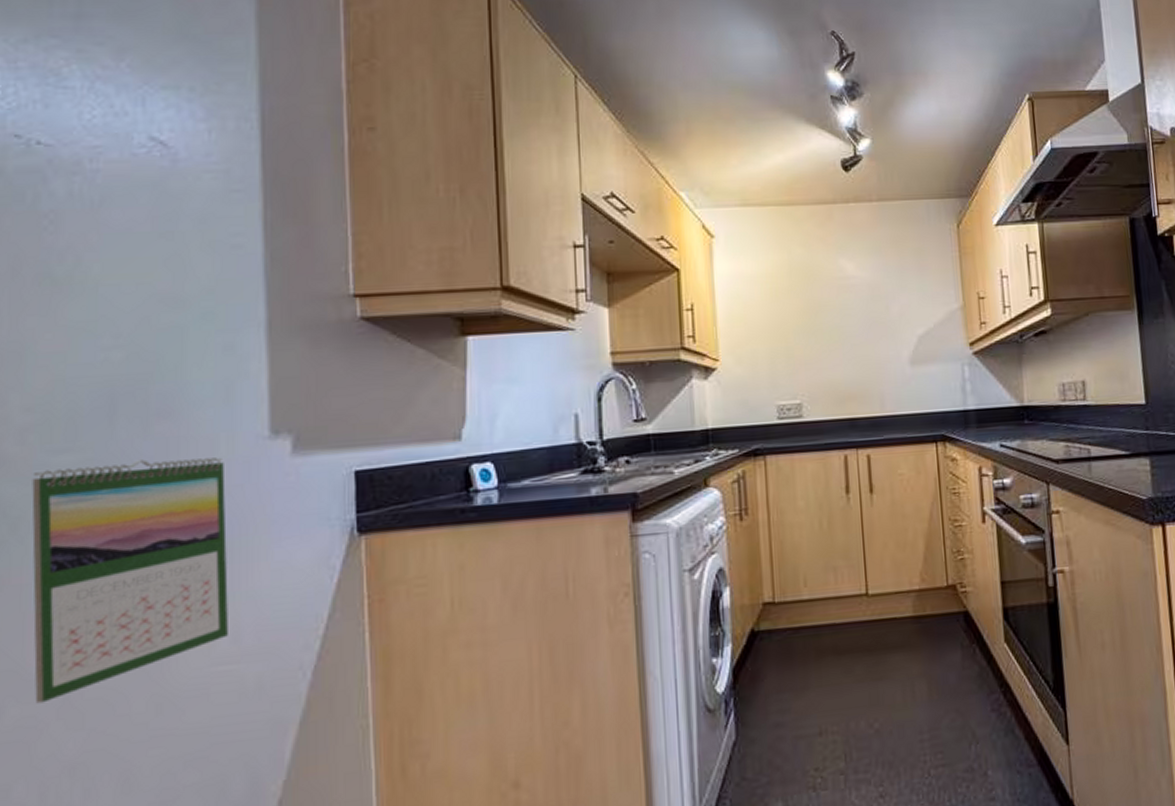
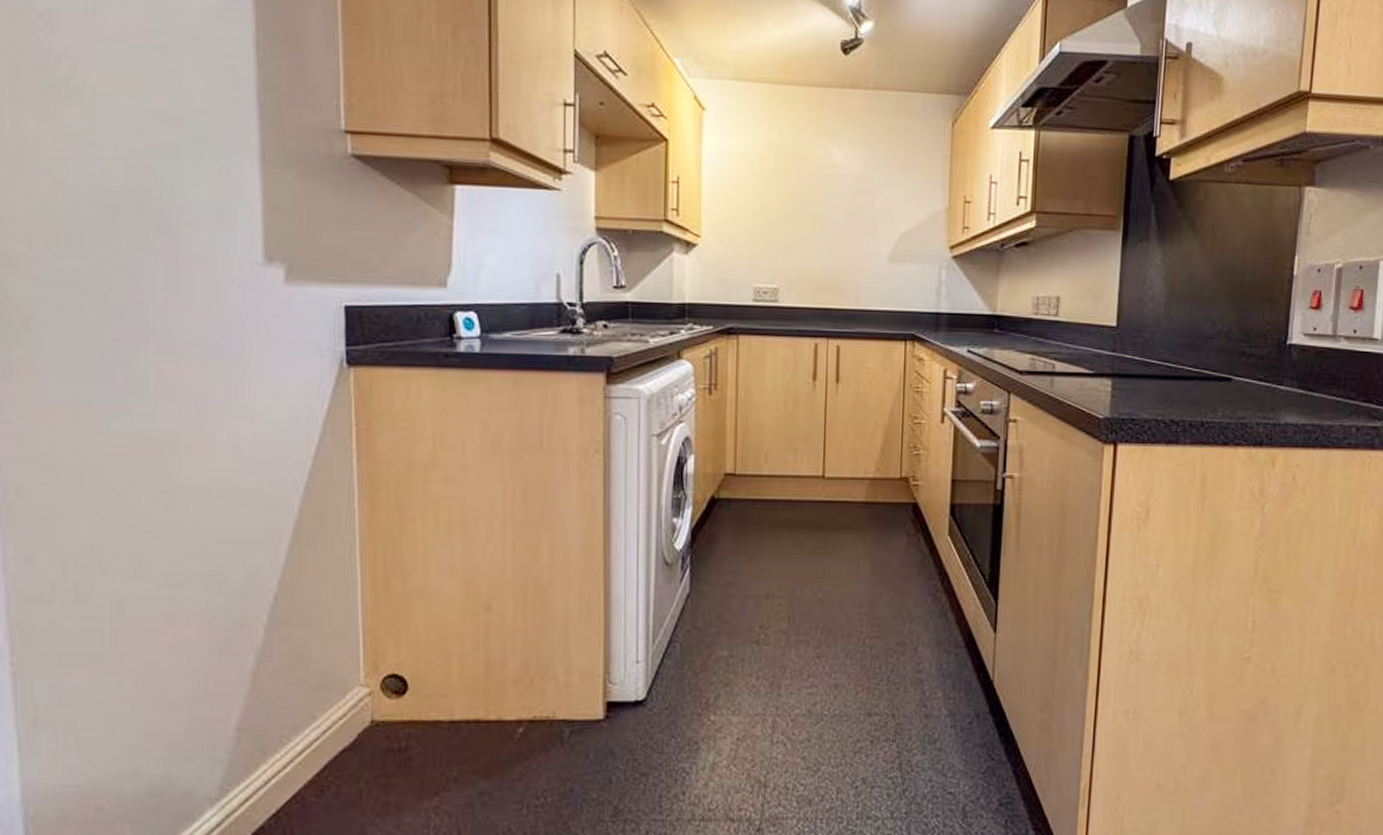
calendar: present [32,457,228,704] -> none [41,272,227,487]

